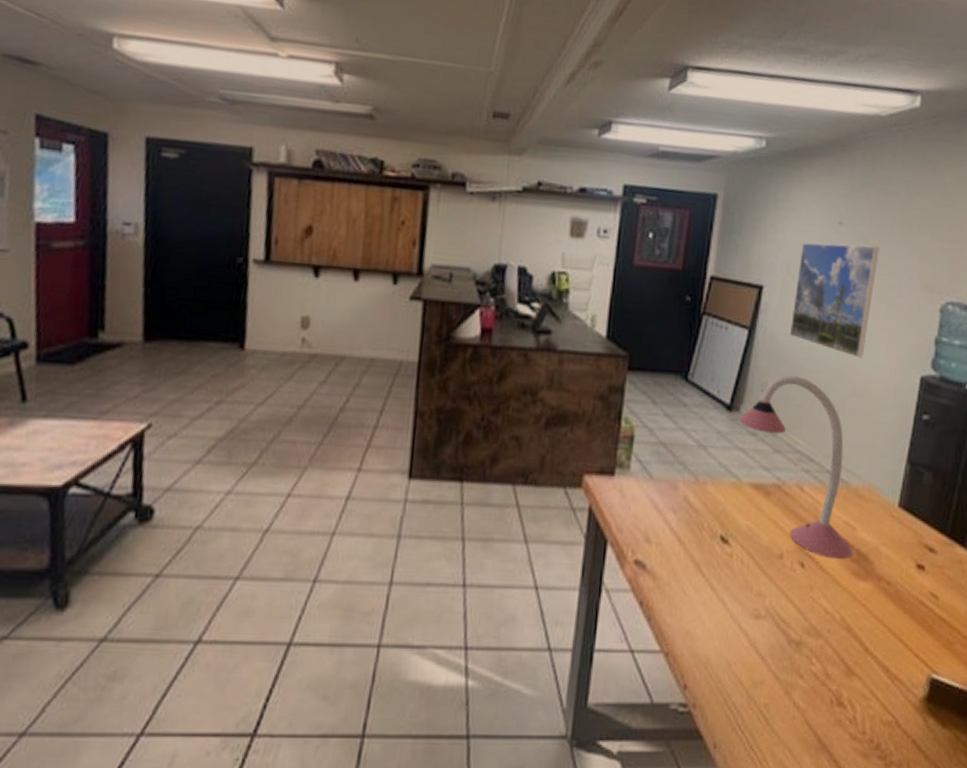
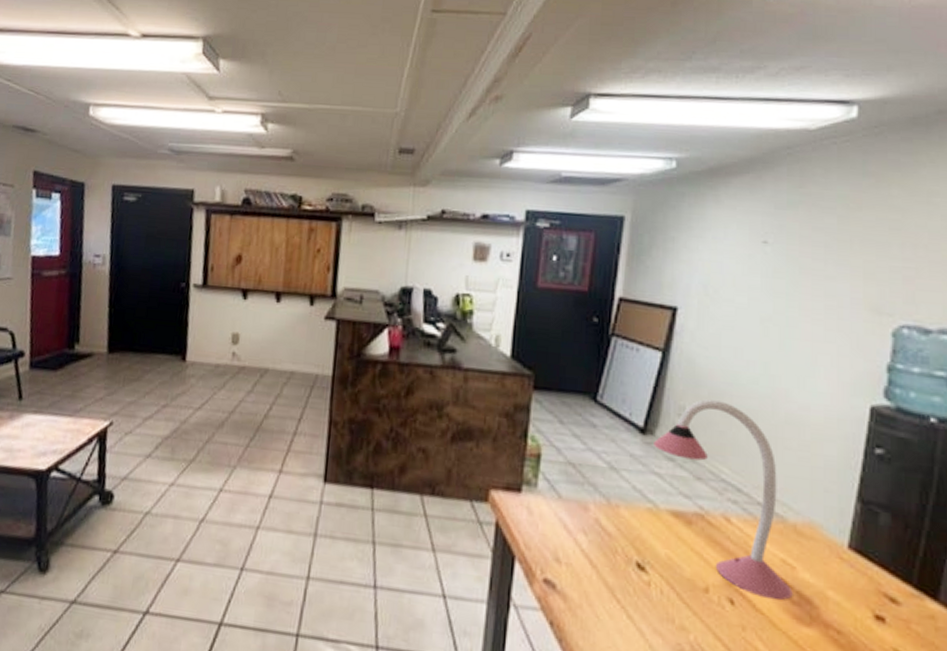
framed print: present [789,243,879,358] -> none [708,263,813,384]

